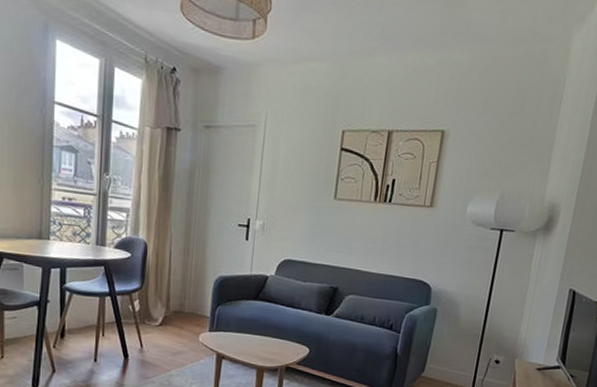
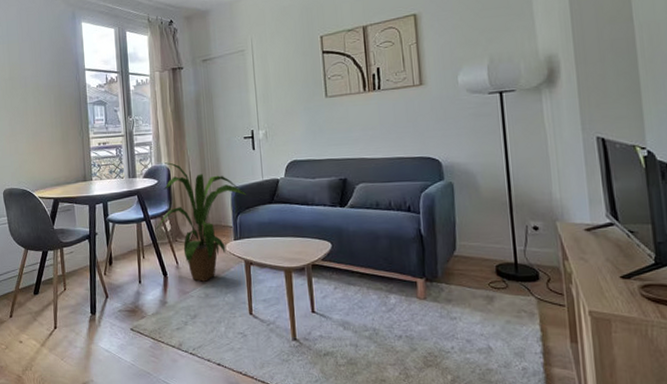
house plant: none [122,235,230,369] -> present [156,162,246,282]

